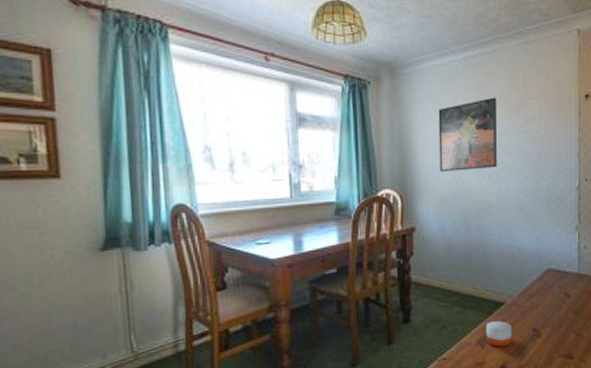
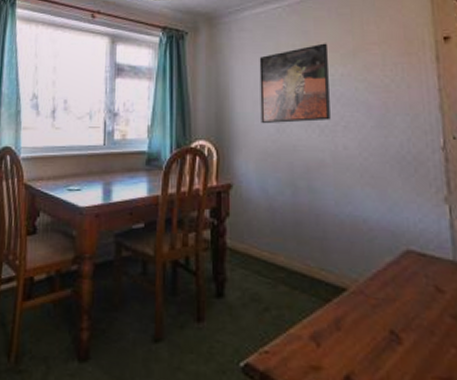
candle: present [486,320,512,347] -> none [321,311,360,350]

